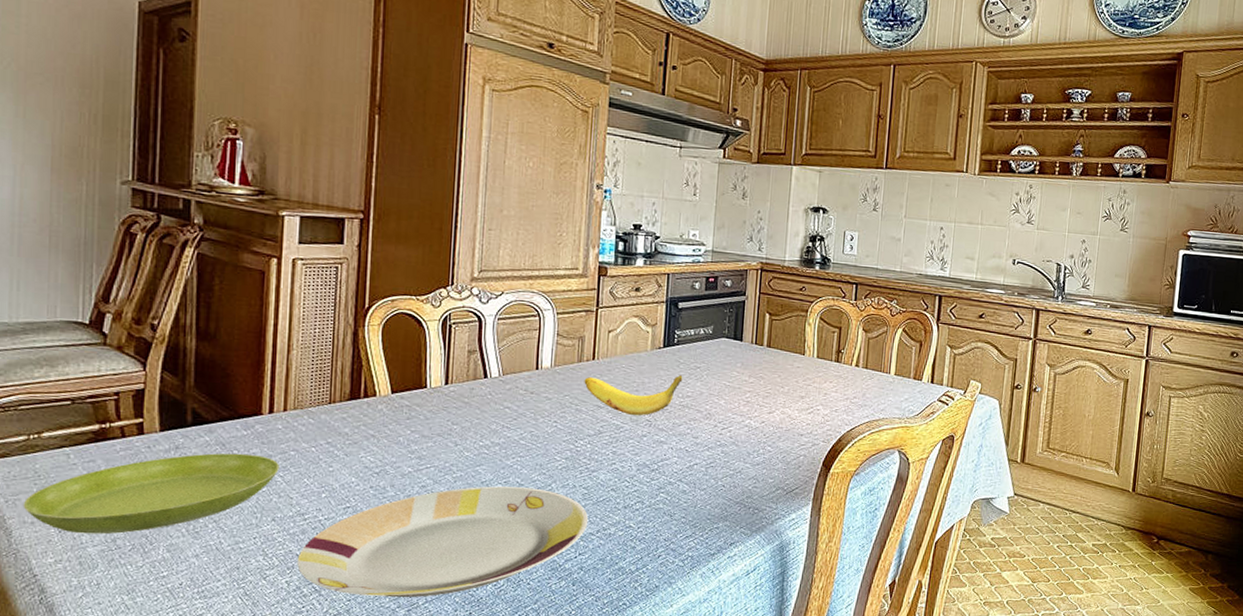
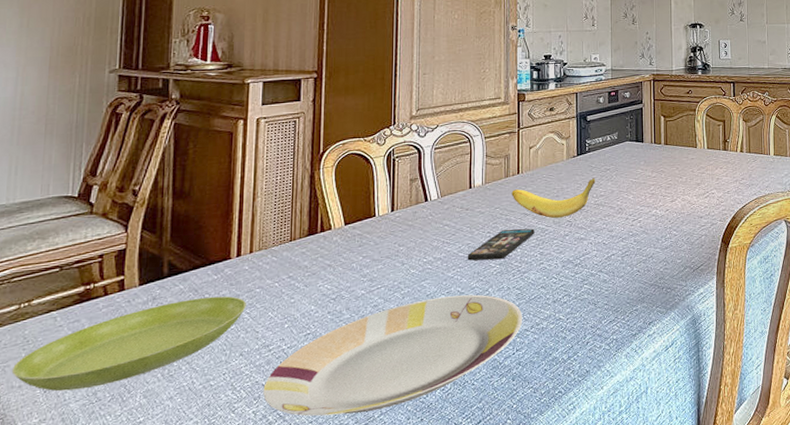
smartphone: none [529,420,608,454] -> present [467,228,535,261]

